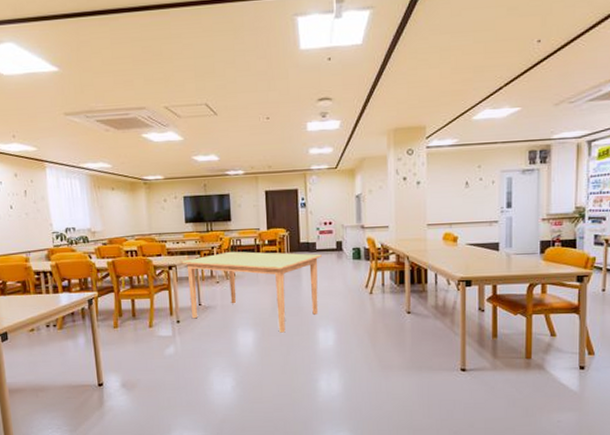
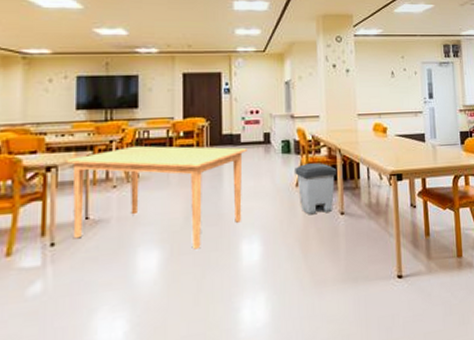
trash can: none [365,268,405,312] -> present [295,163,337,215]

